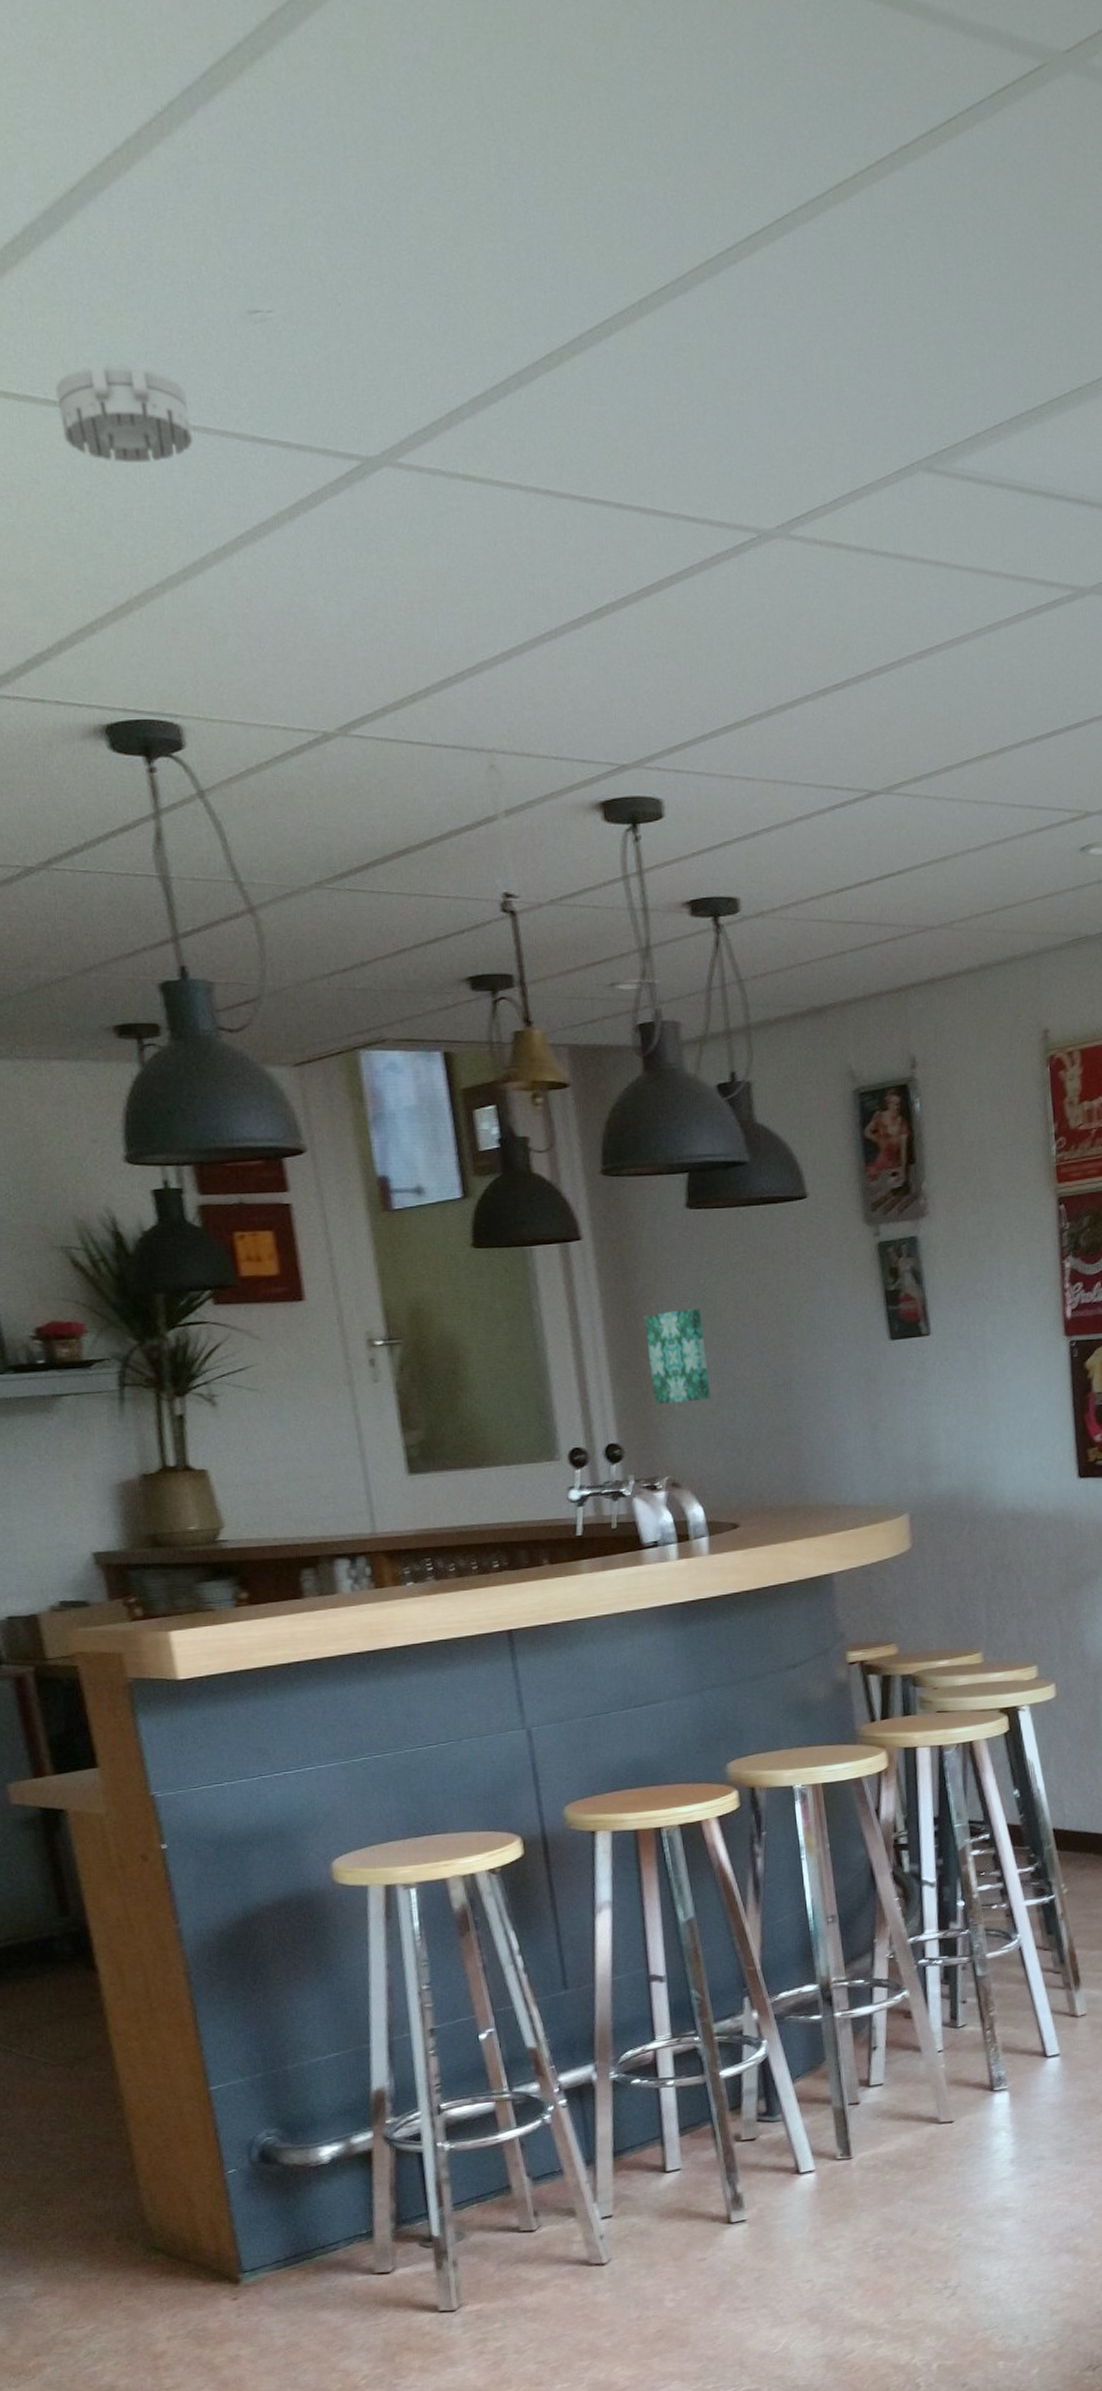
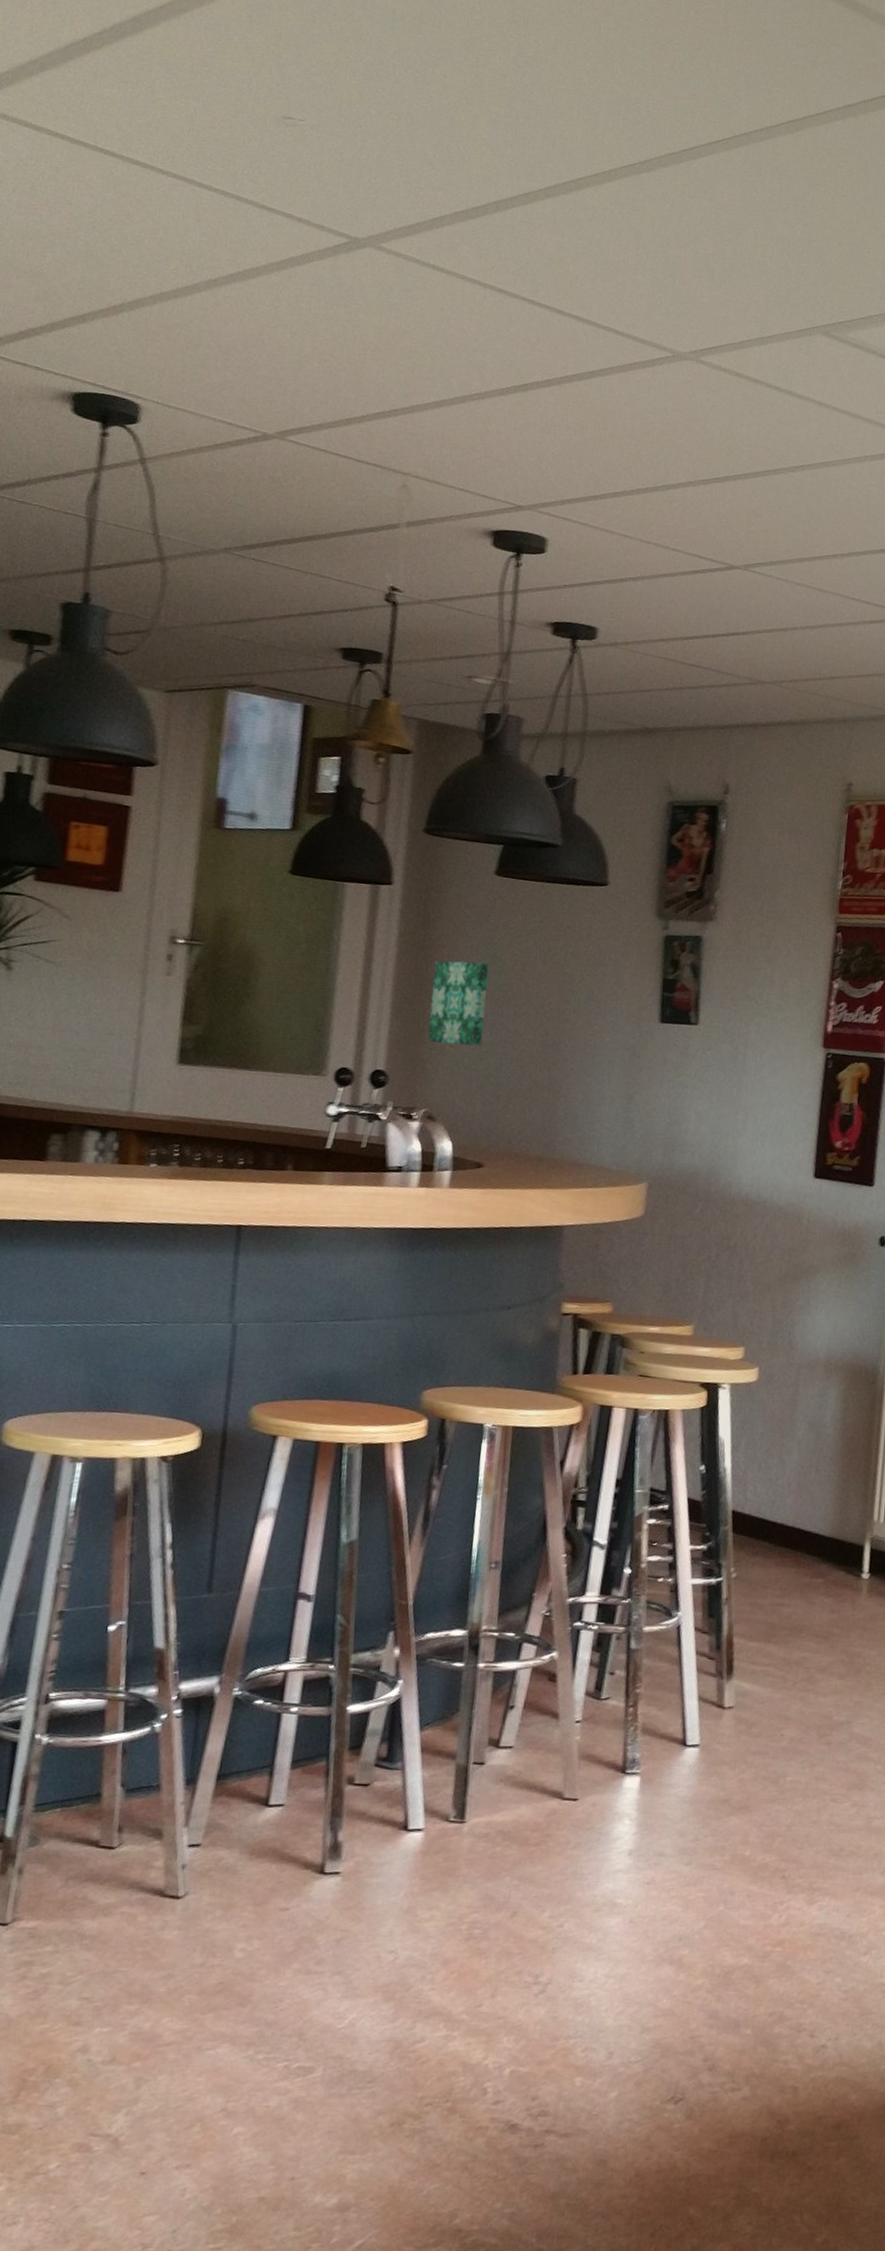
smoke detector: present [55,363,194,462] -> none [102,129,215,208]

